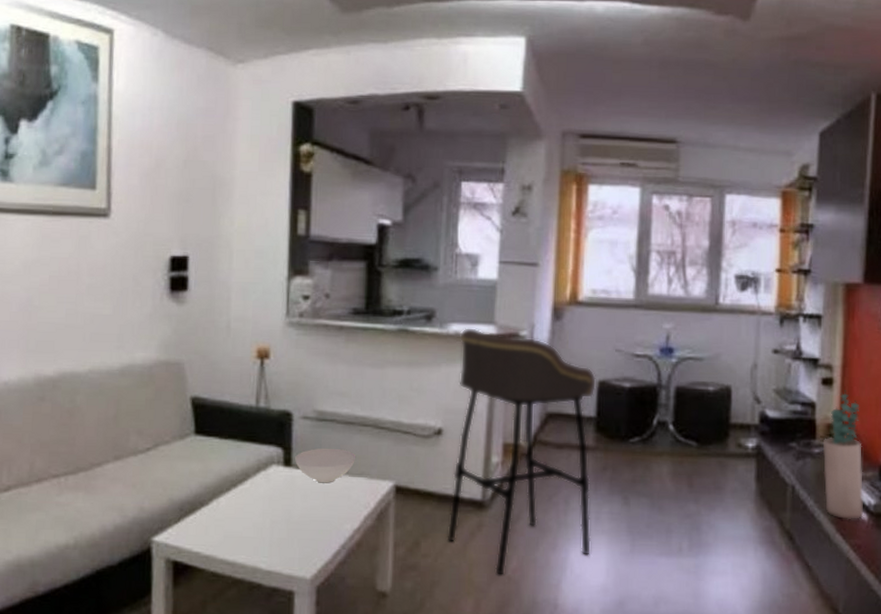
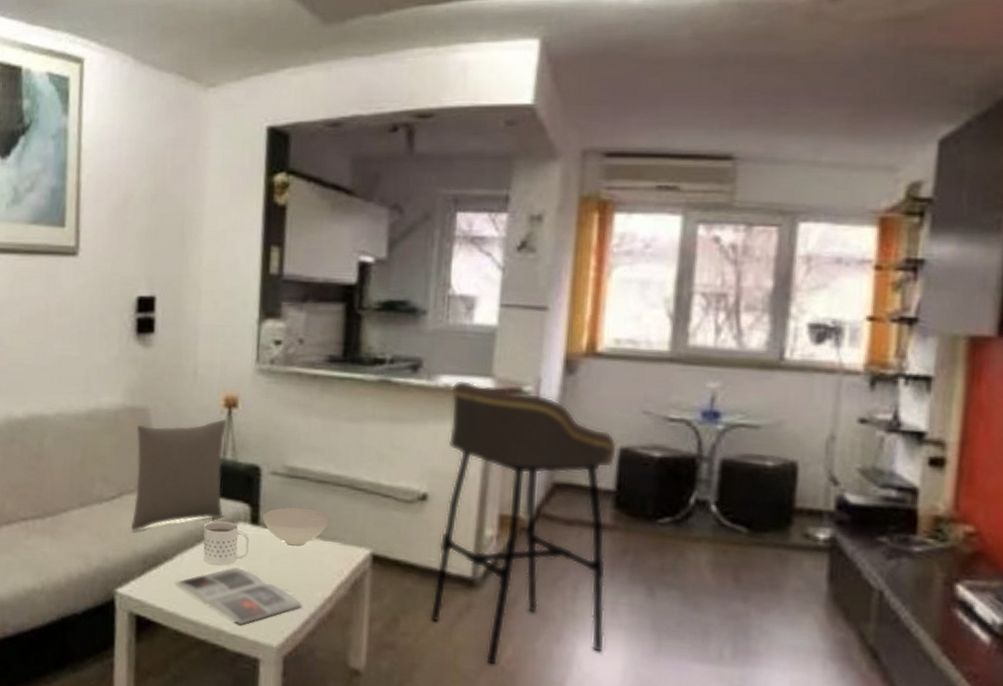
pillow: none [166,369,260,480] -> present [130,418,228,531]
magazine: none [211,507,333,562] -> present [175,567,303,626]
mug: none [238,465,283,508] -> present [203,521,249,567]
vase: present [822,390,864,520] -> none [925,474,986,641]

